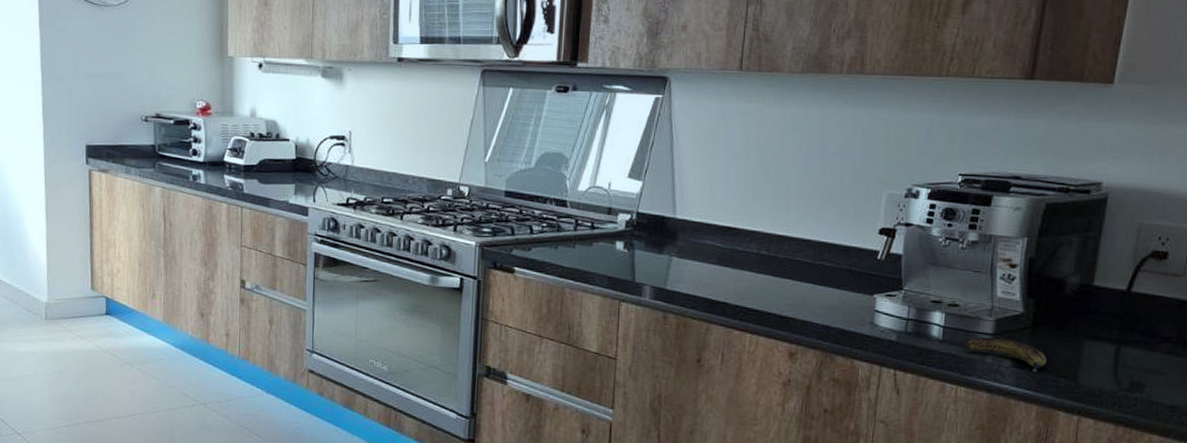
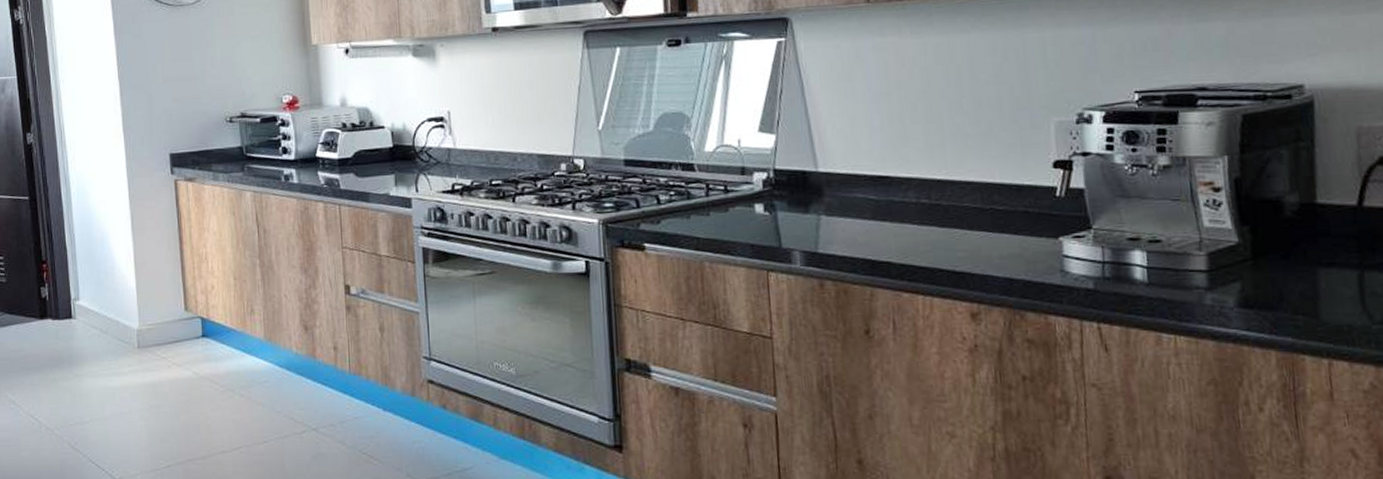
banana: present [963,337,1047,374] -> none [1174,274,1278,313]

